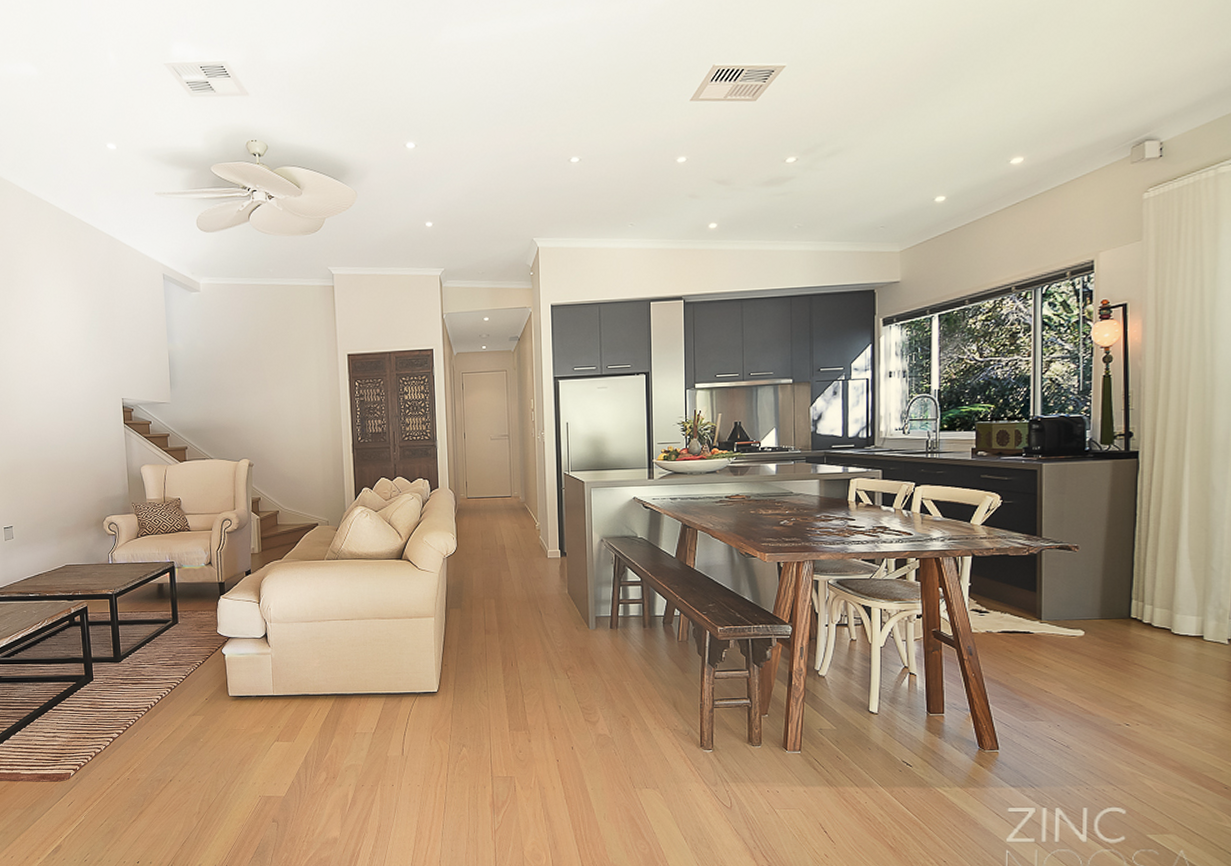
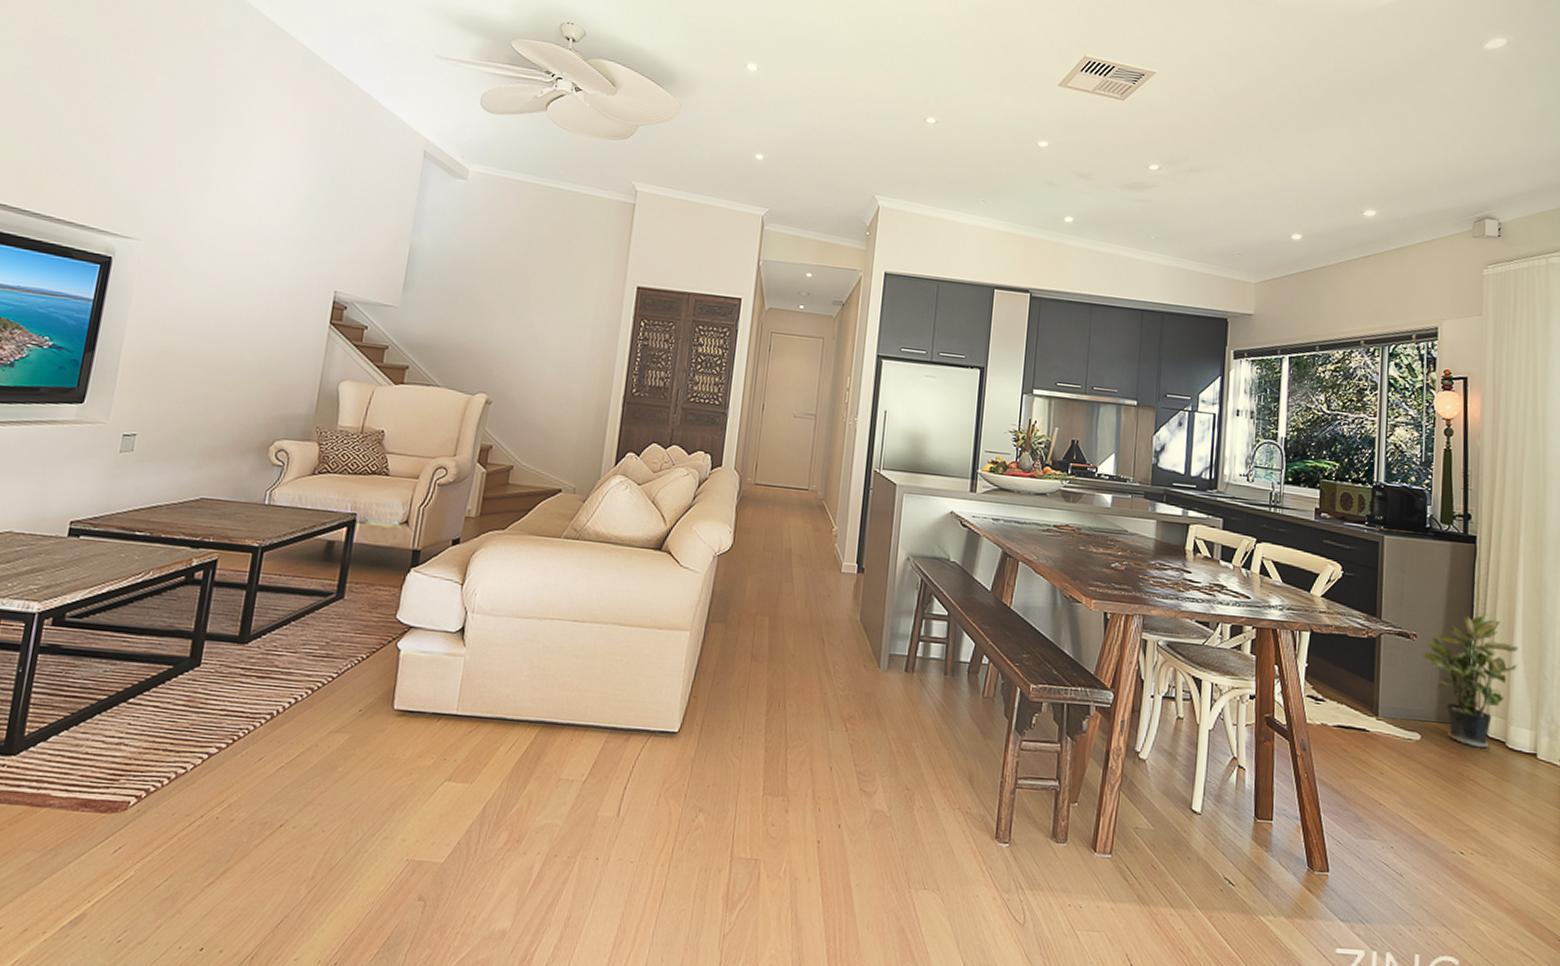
potted plant: none [1083,519,1184,637] -> present [1421,613,1519,748]

